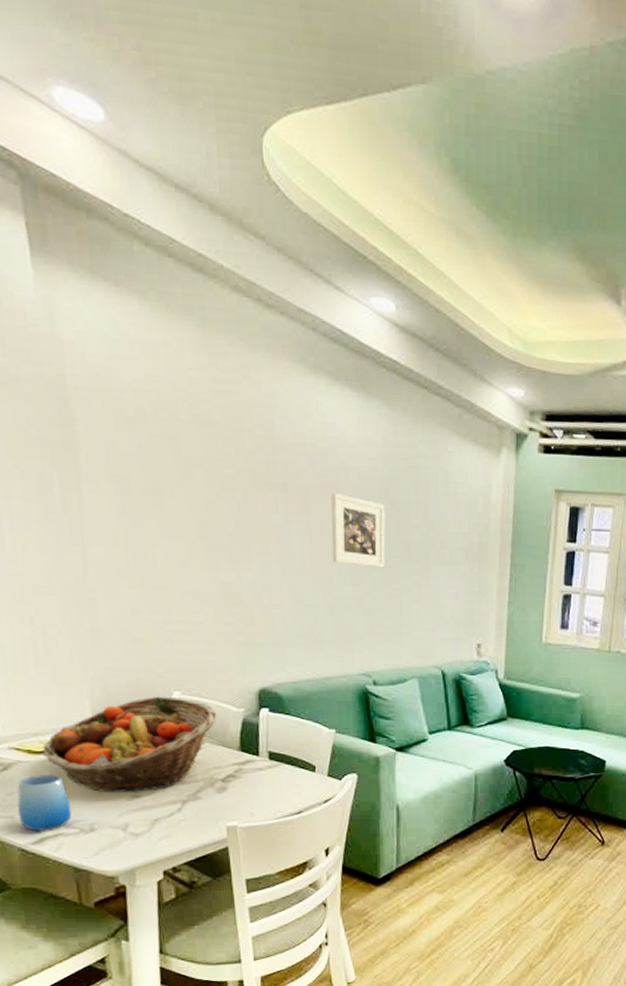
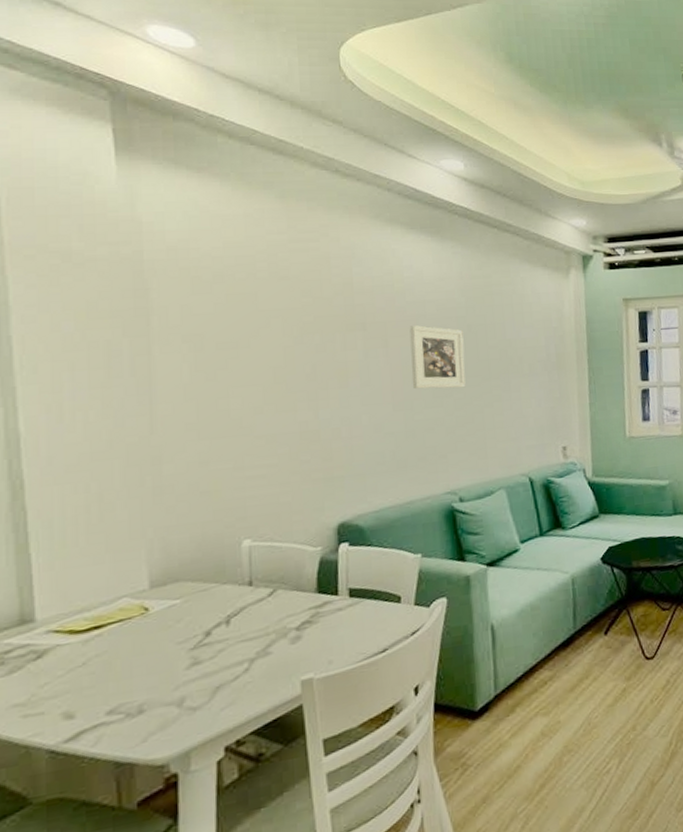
cup: present [17,775,72,830] -> none [50,654,117,726]
fruit basket: present [42,696,217,792] -> none [87,546,292,666]

